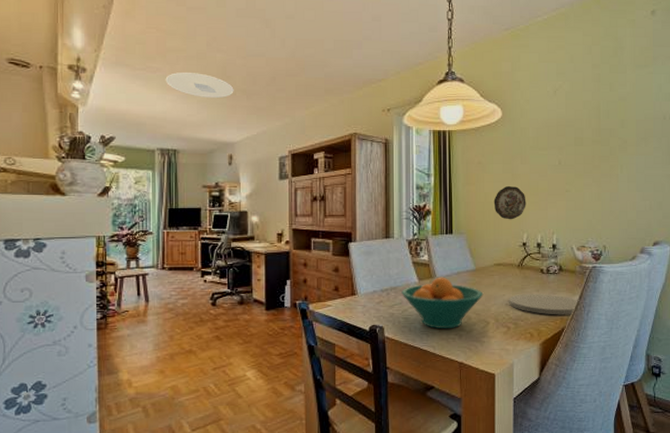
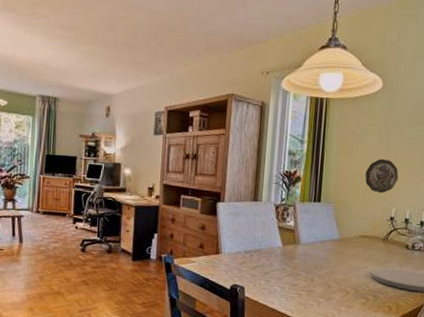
ceiling light: present [165,72,234,98] -> none [50,20,116,49]
fruit bowl: present [401,277,484,329] -> none [264,243,346,295]

